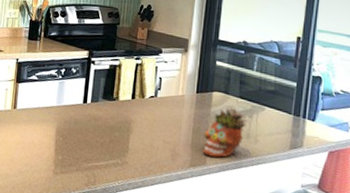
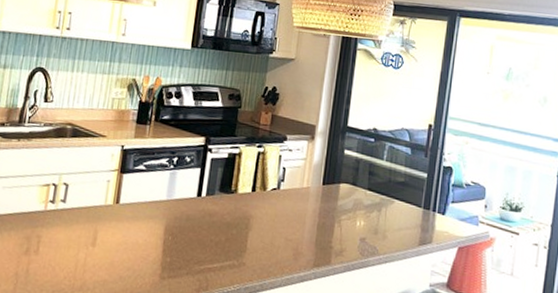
succulent planter: present [203,107,249,158] -> none [328,200,377,256]

